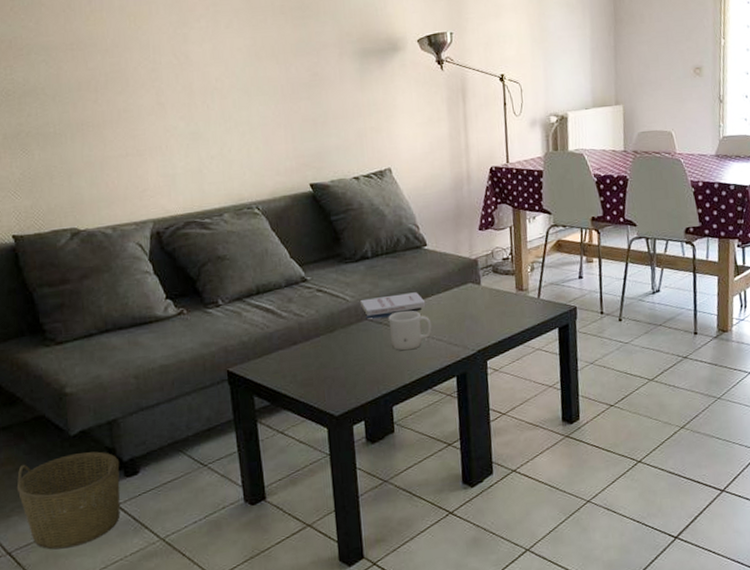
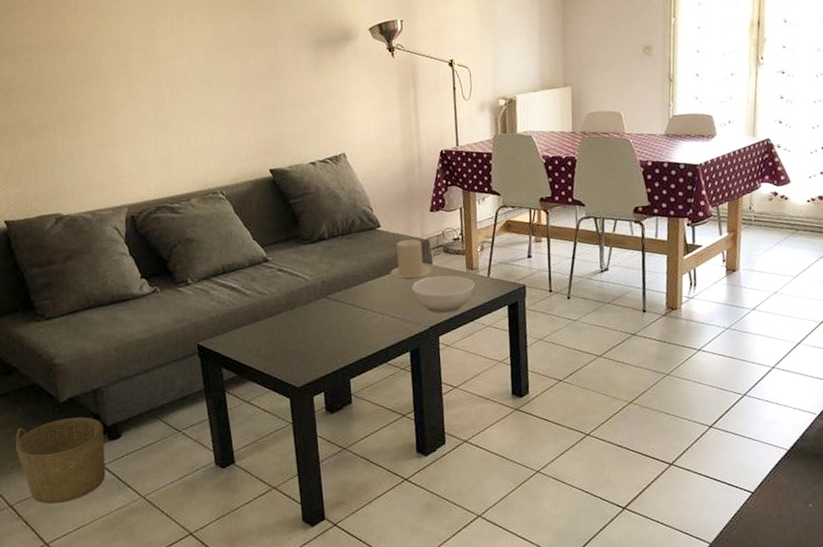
books: present [360,292,426,320] -> none [318,271,381,297]
mug: present [388,310,432,351] -> none [345,288,387,327]
candle: none [436,258,480,301] -> present [390,239,432,280]
bowl: none [459,296,524,336] -> present [411,275,475,314]

